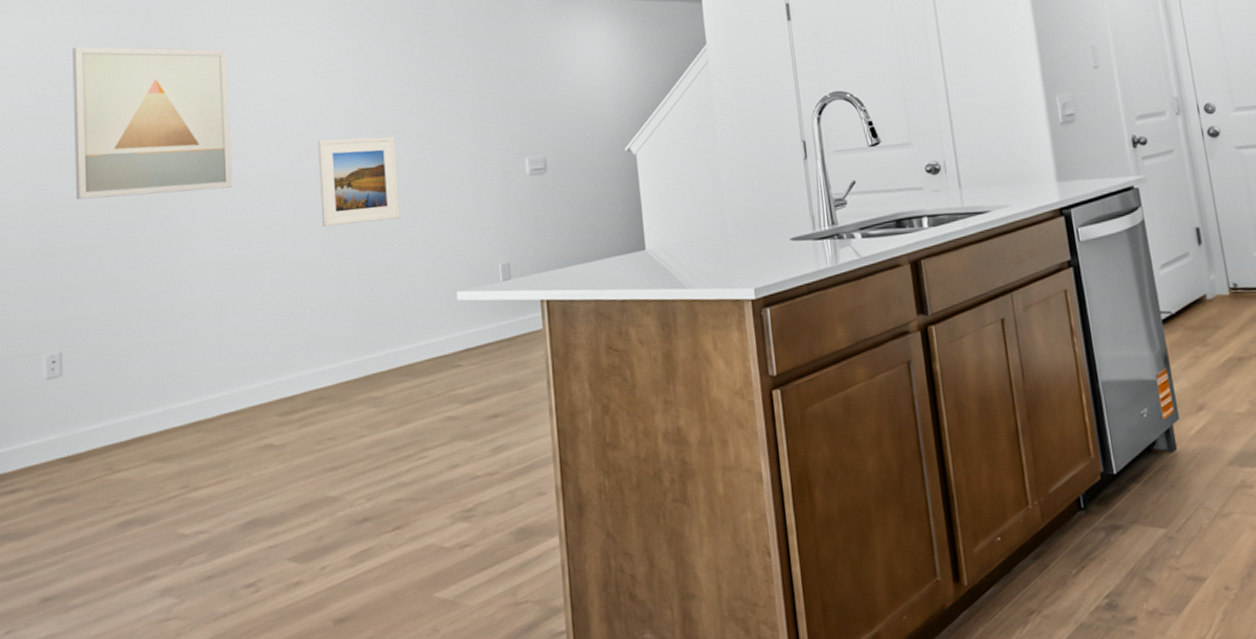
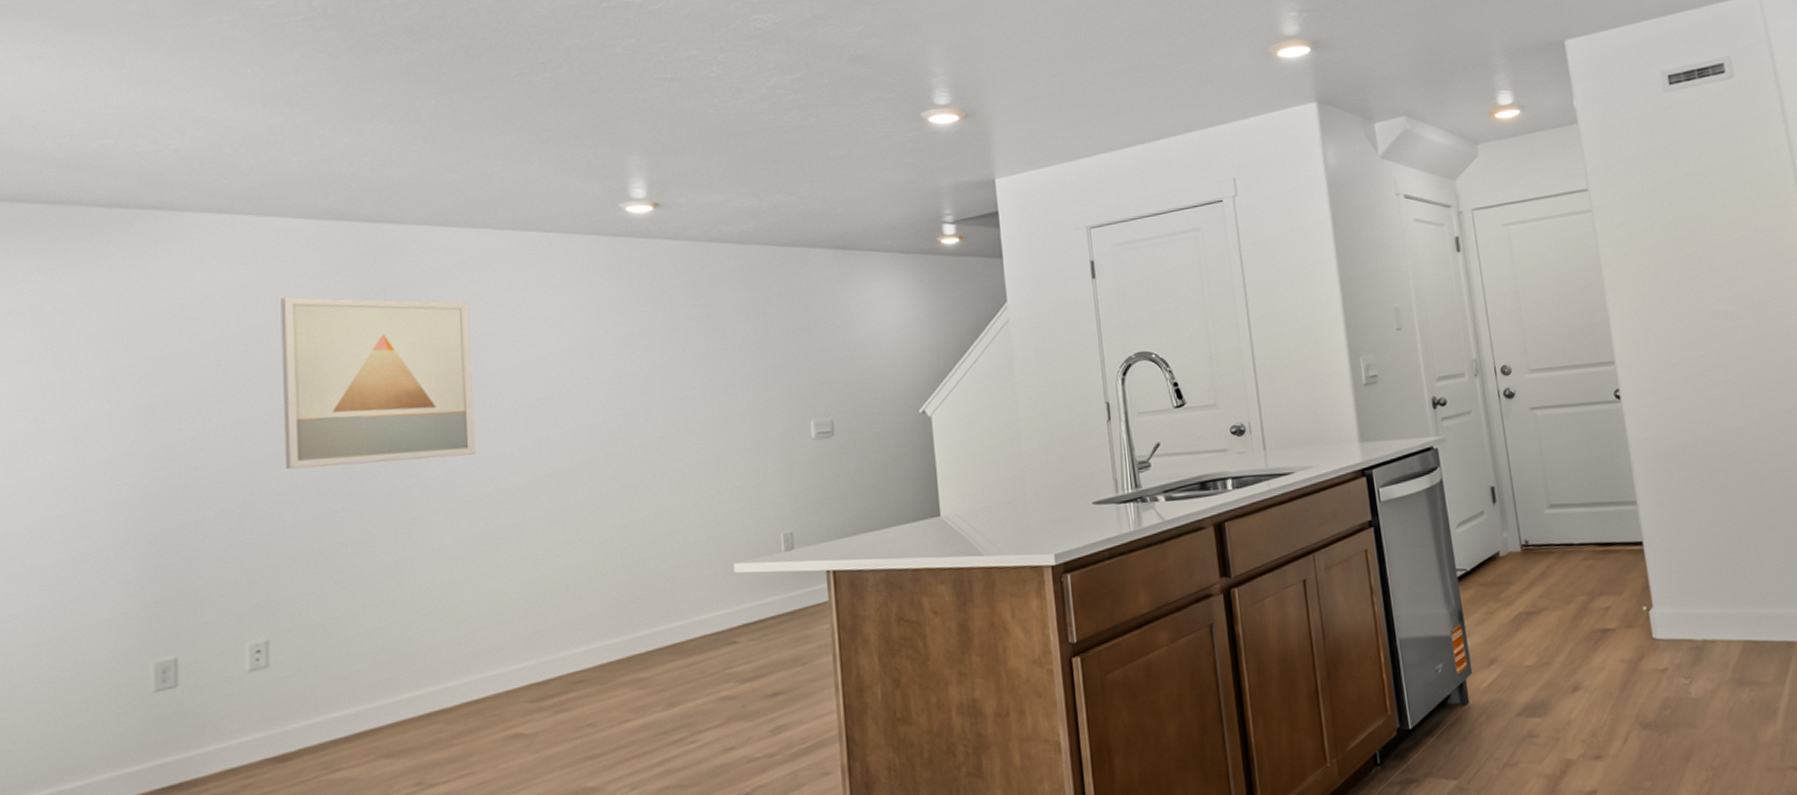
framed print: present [318,136,400,227] -> none [576,397,670,497]

